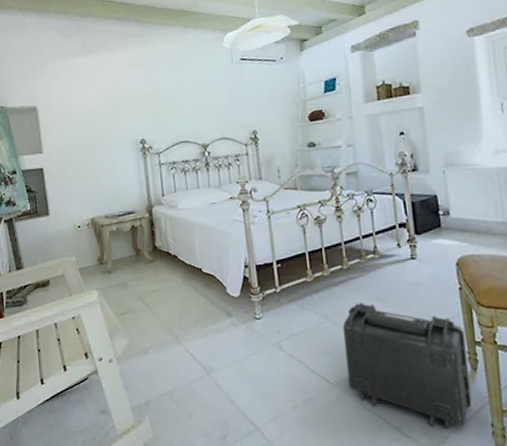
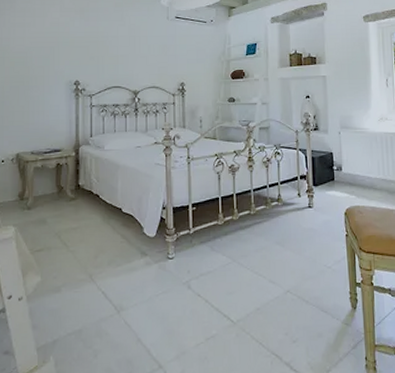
backpack: present [342,303,472,430] -> none [246,246,351,364]

